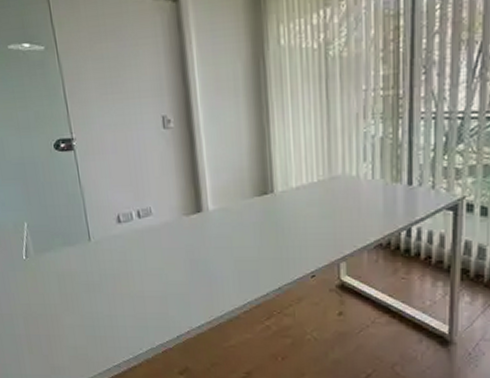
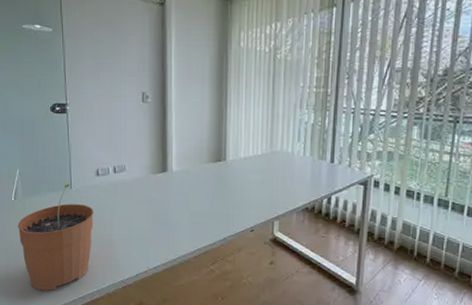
plant pot: none [33,234,122,361] -> present [17,182,94,291]

